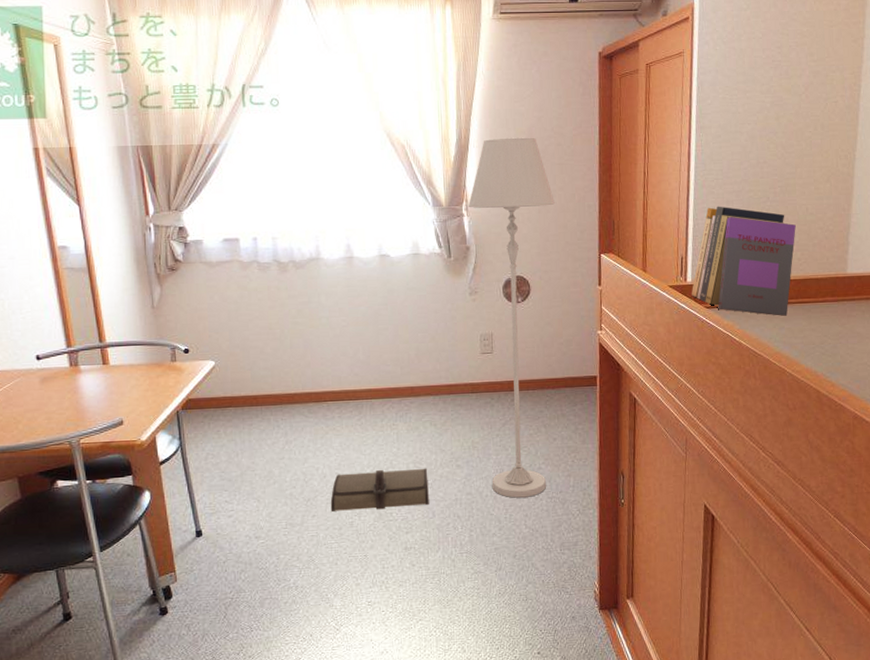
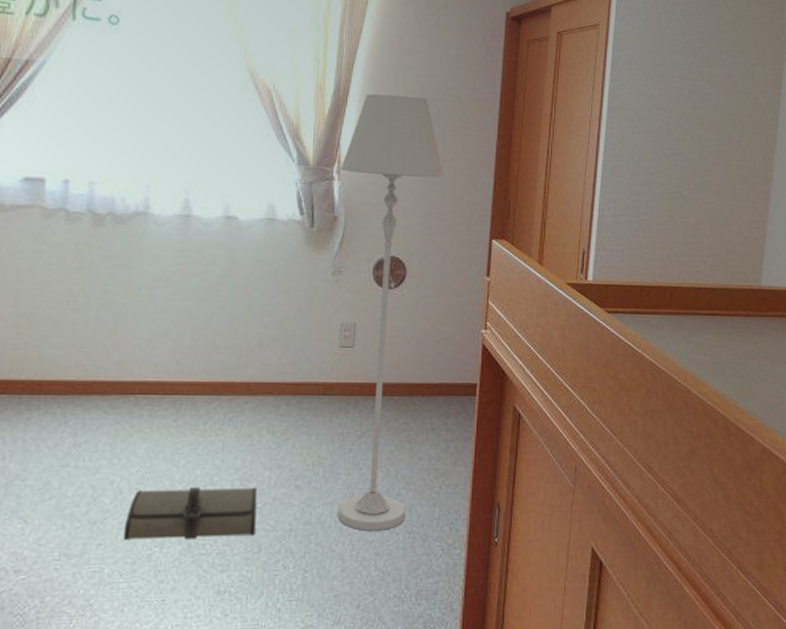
books: present [691,206,796,316] -> none [591,197,709,329]

